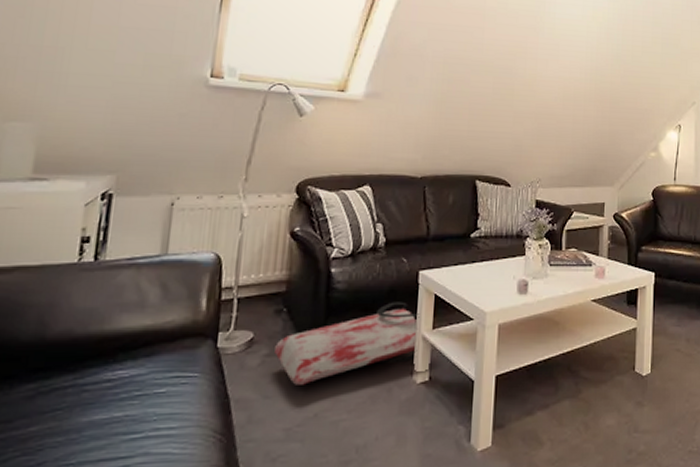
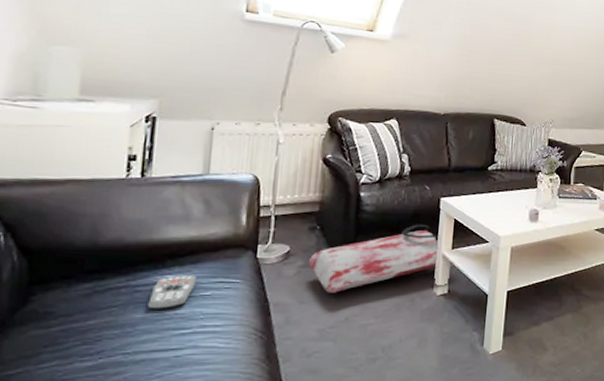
remote control: none [96,369,150,411] -> present [148,274,196,309]

